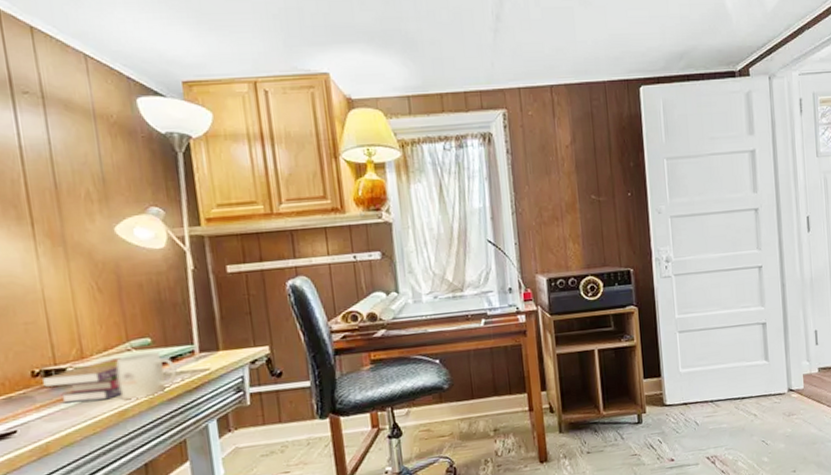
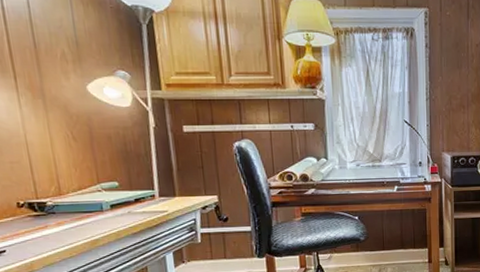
books: present [42,358,122,404] -> none [27,197,94,231]
mug: present [116,351,177,402] -> none [88,193,140,233]

